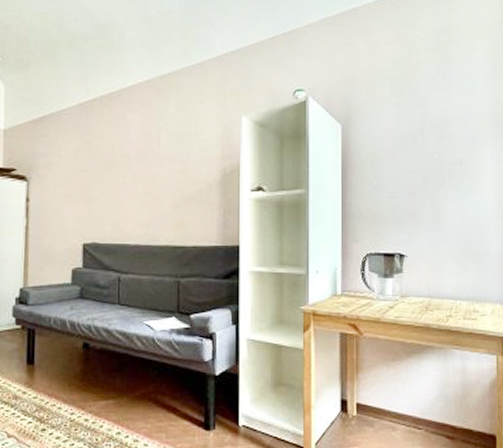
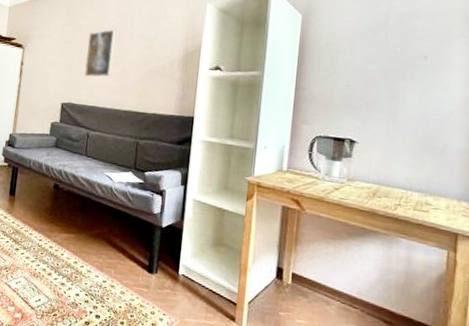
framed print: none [107,151,141,210] -> present [84,29,116,78]

